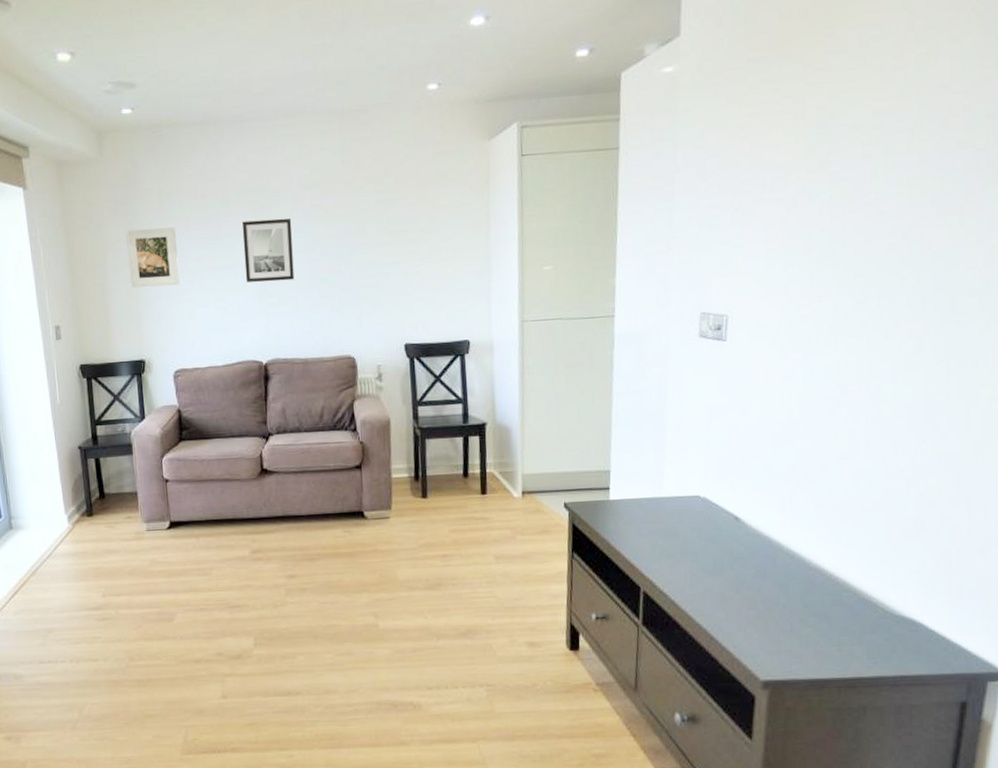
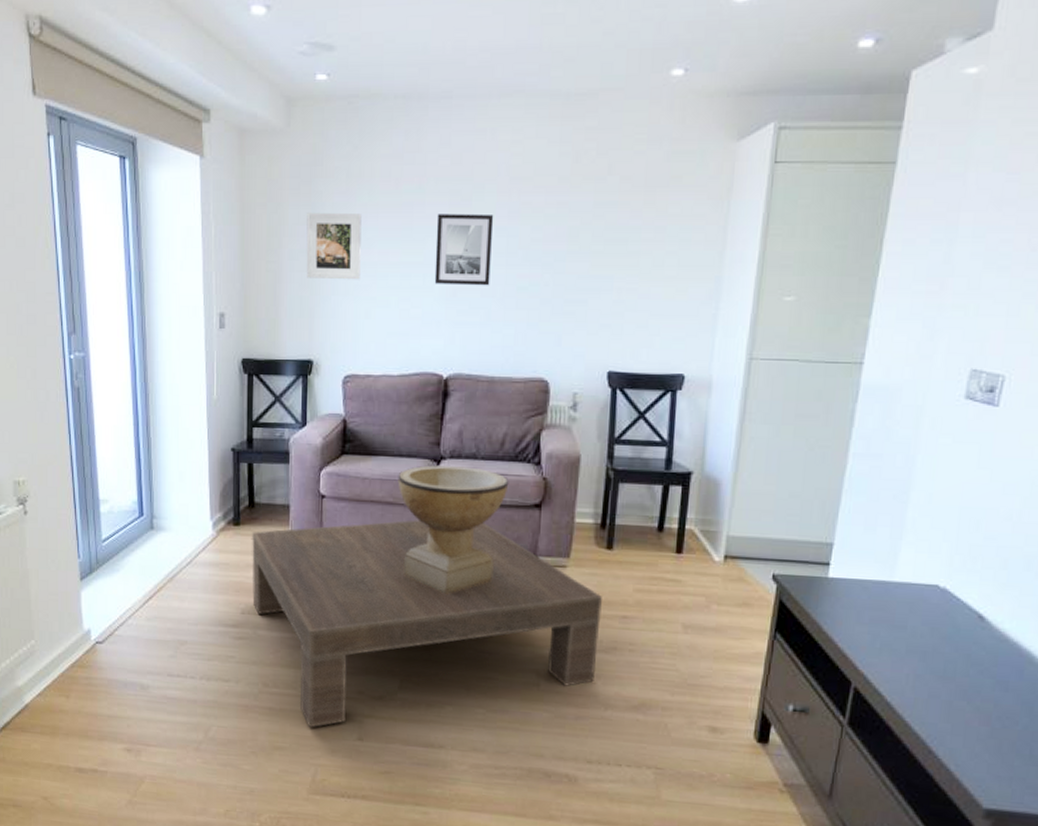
coffee table: none [105,487,425,693] -> present [252,520,602,728]
decorative bowl: none [232,440,331,555] -> present [398,465,509,594]

